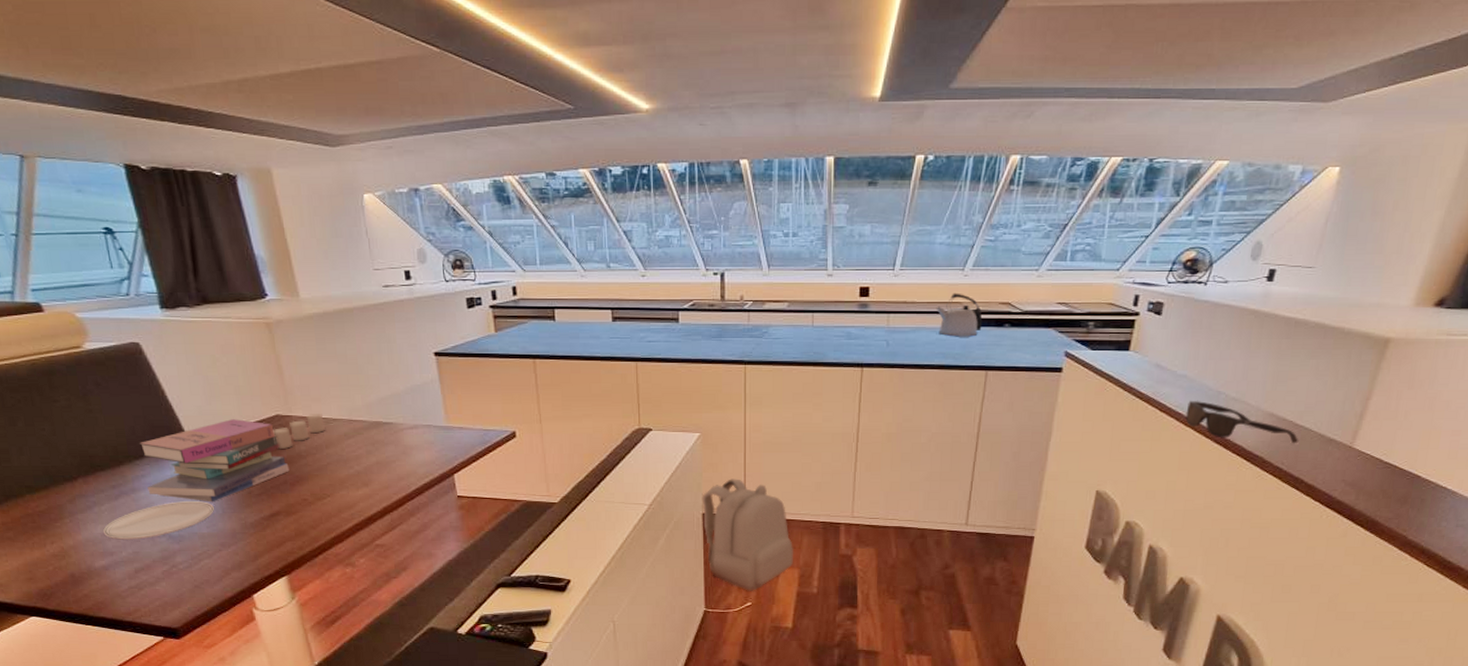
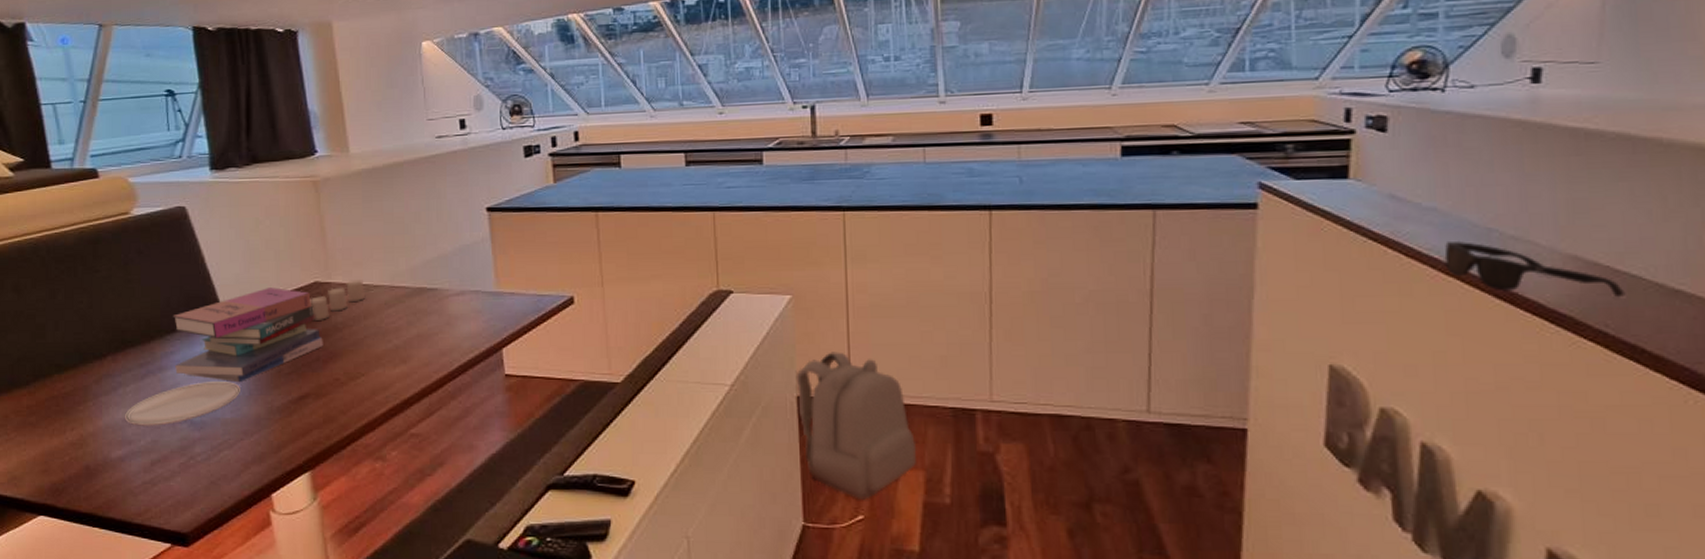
kettle: present [936,293,983,338] -> none [1079,116,1142,171]

